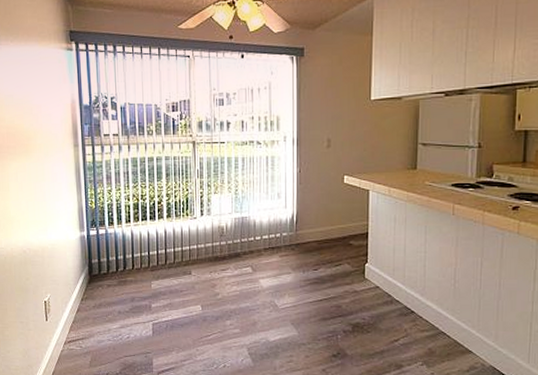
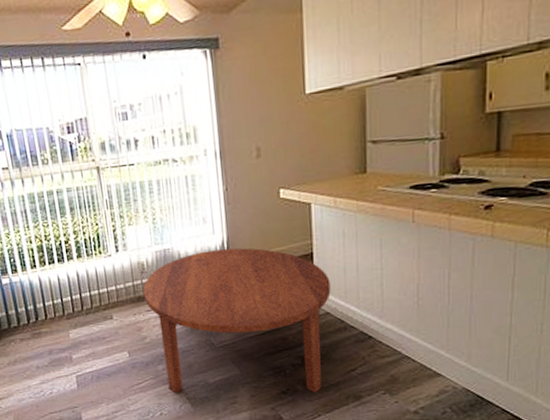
round table: none [221,222,381,359] -> present [143,248,331,394]

